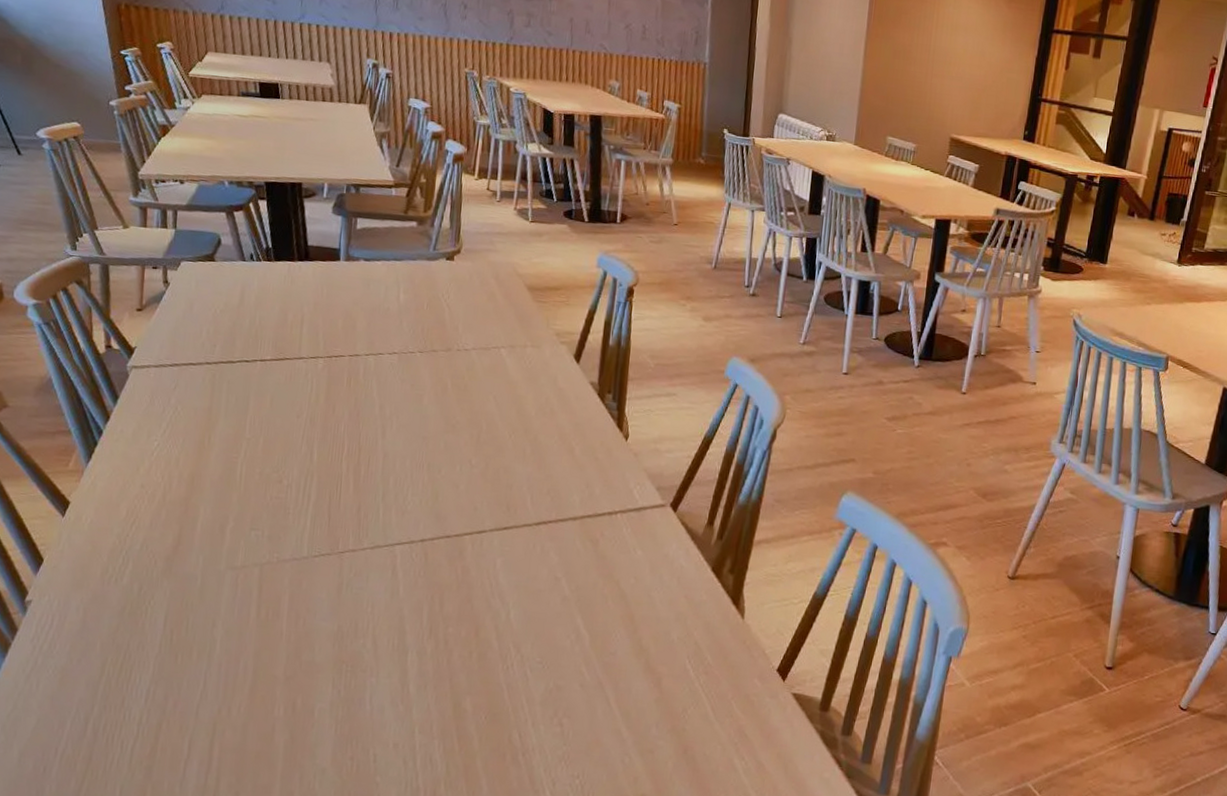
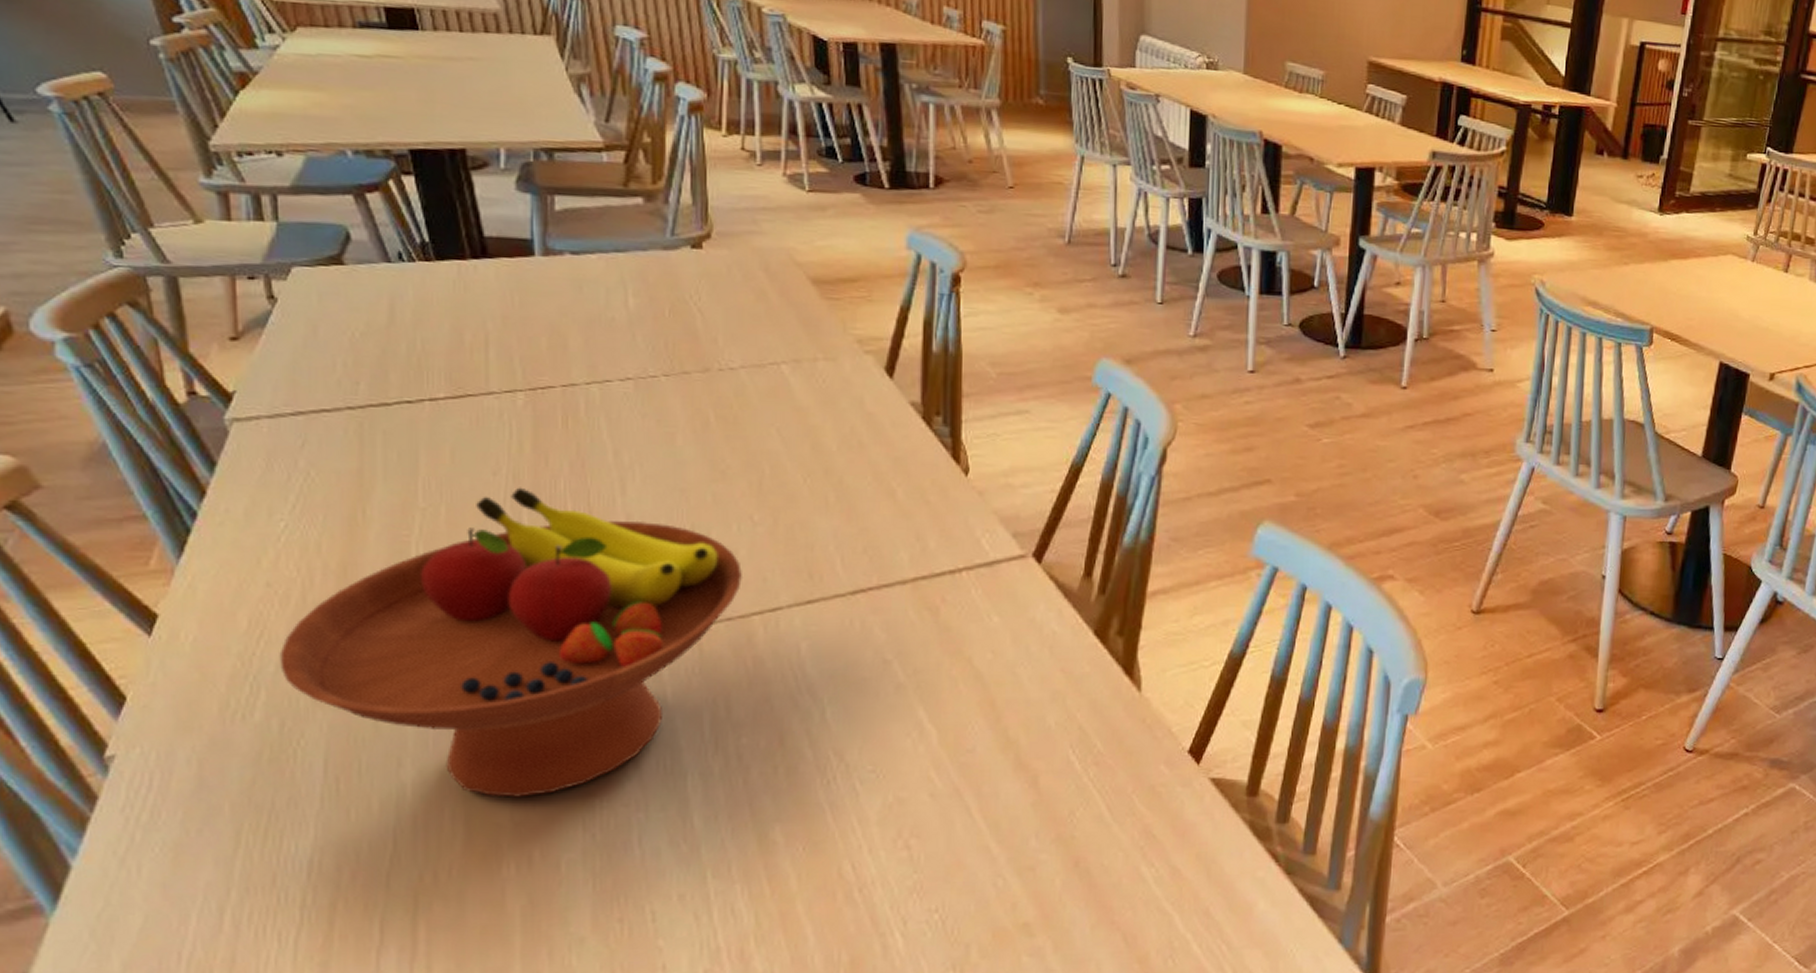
fruit bowl: none [143,427,461,658] -> present [279,487,743,798]

